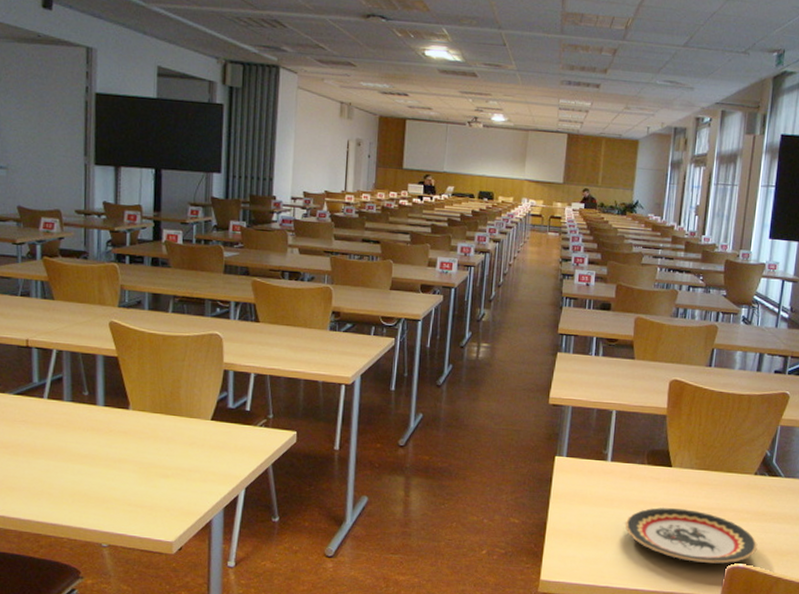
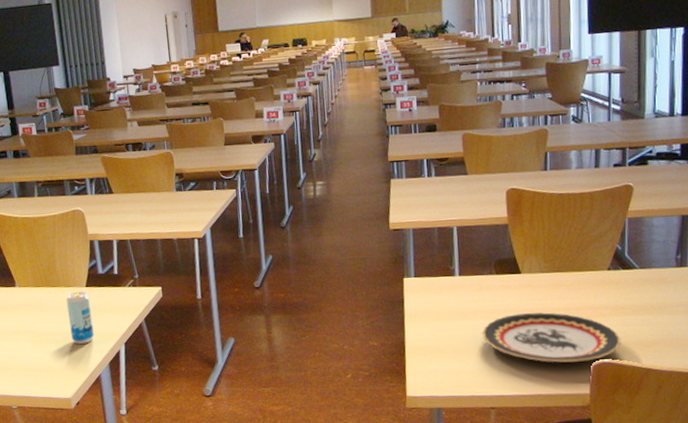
beverage can: none [185,424,213,483] -> present [66,291,94,344]

